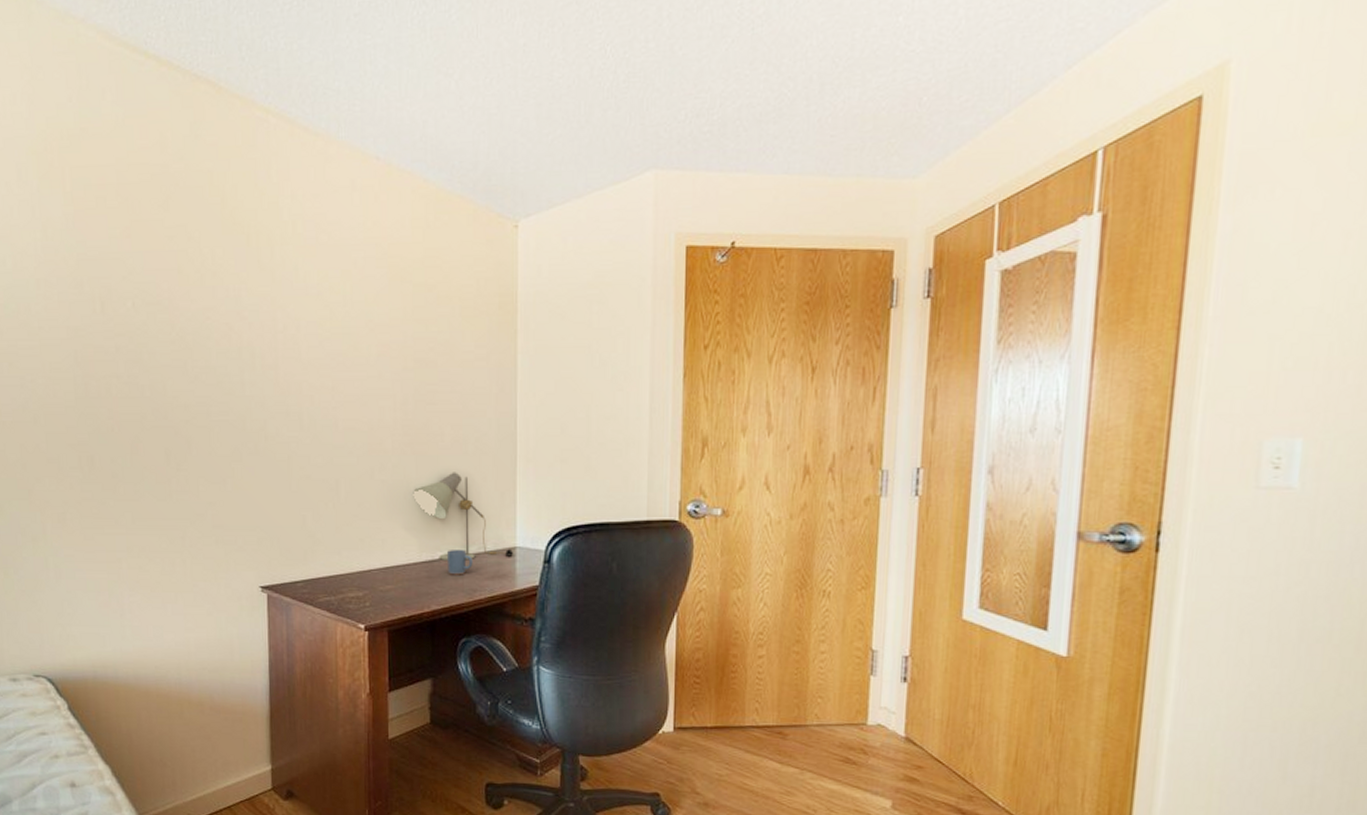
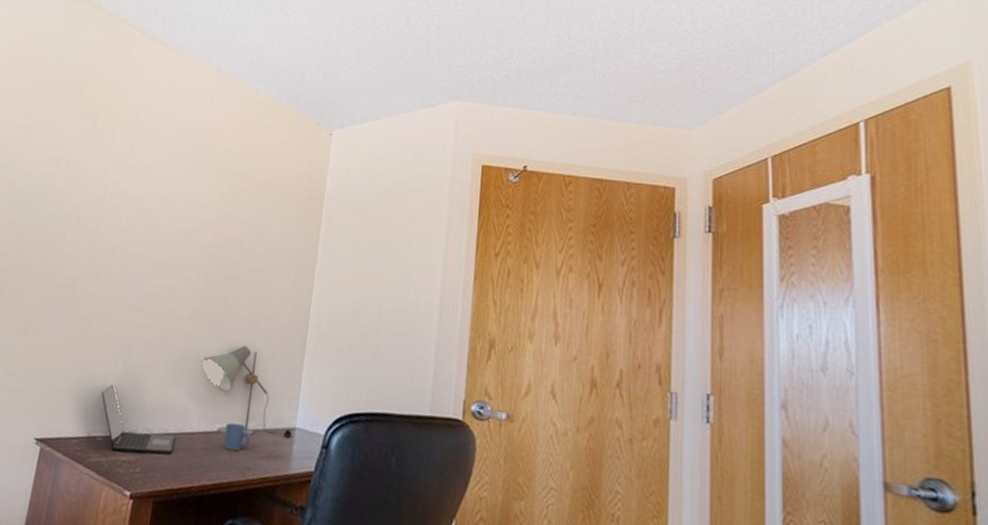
laptop: none [317,526,398,589] -> present [101,385,175,455]

